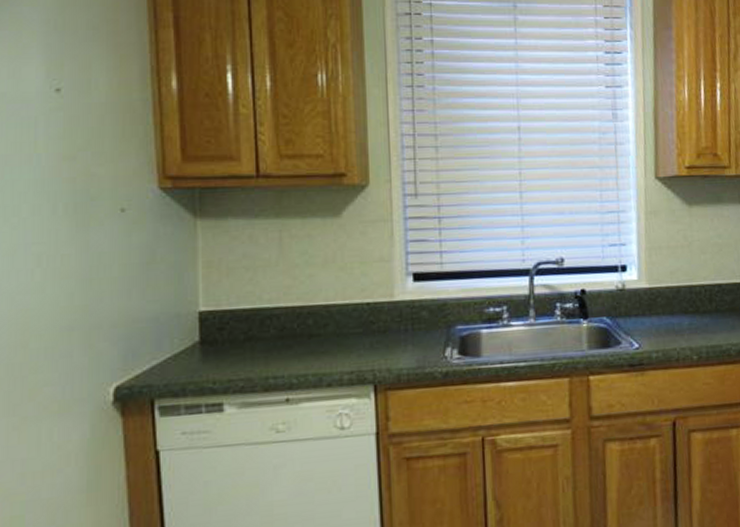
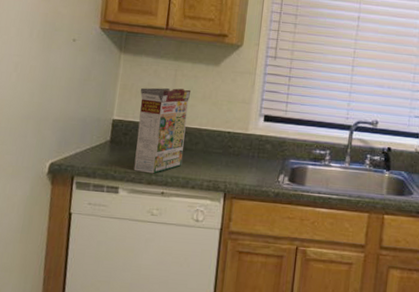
cereal box: none [232,254,309,377] -> present [133,87,192,174]

